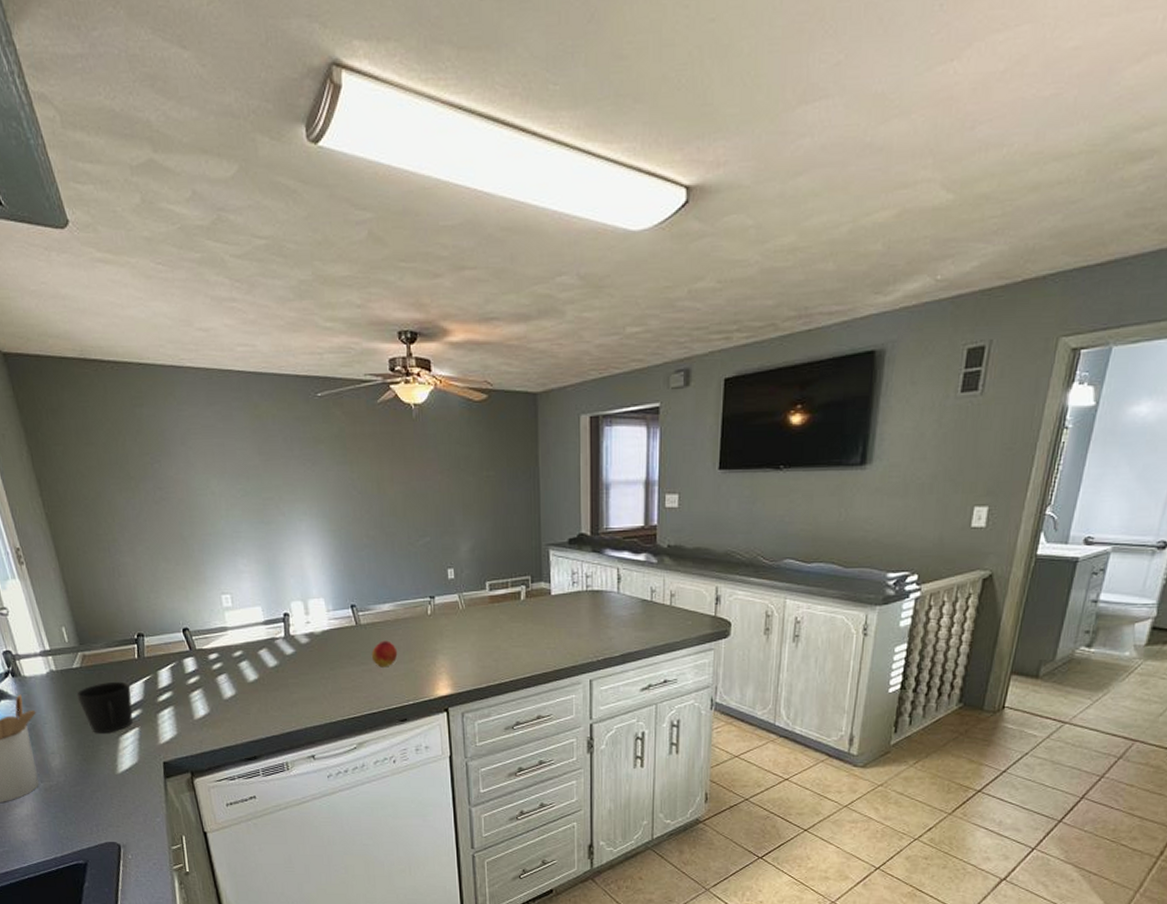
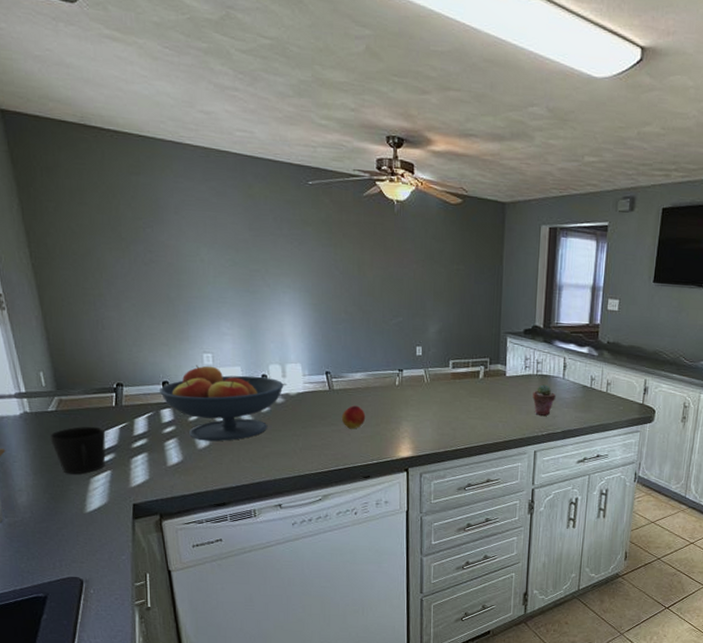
fruit bowl: none [181,608,308,690] -> present [160,365,284,442]
potted succulent: none [583,601,610,638] -> present [532,384,556,416]

